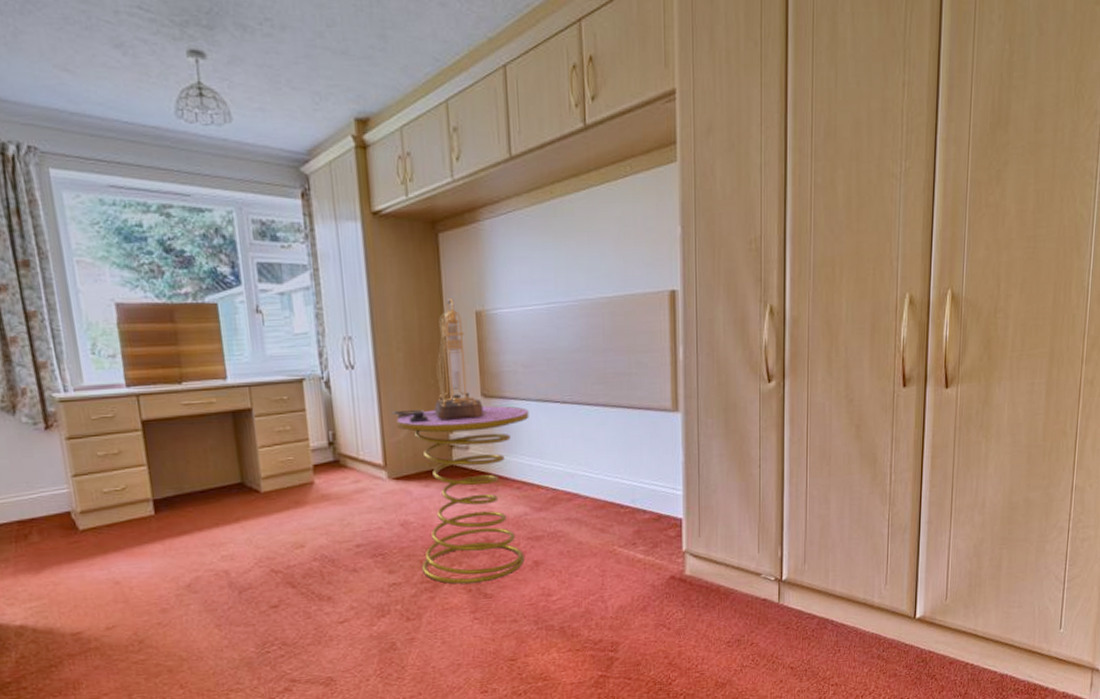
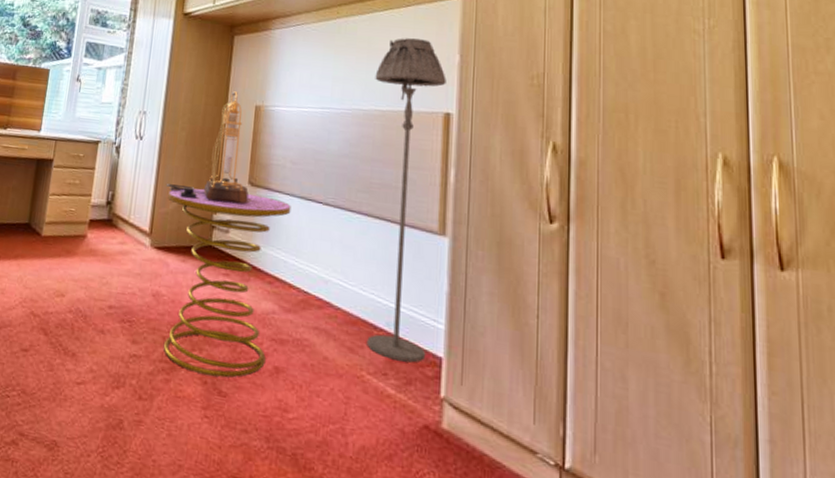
floor lamp: none [598,213,670,530] -> present [367,38,446,363]

